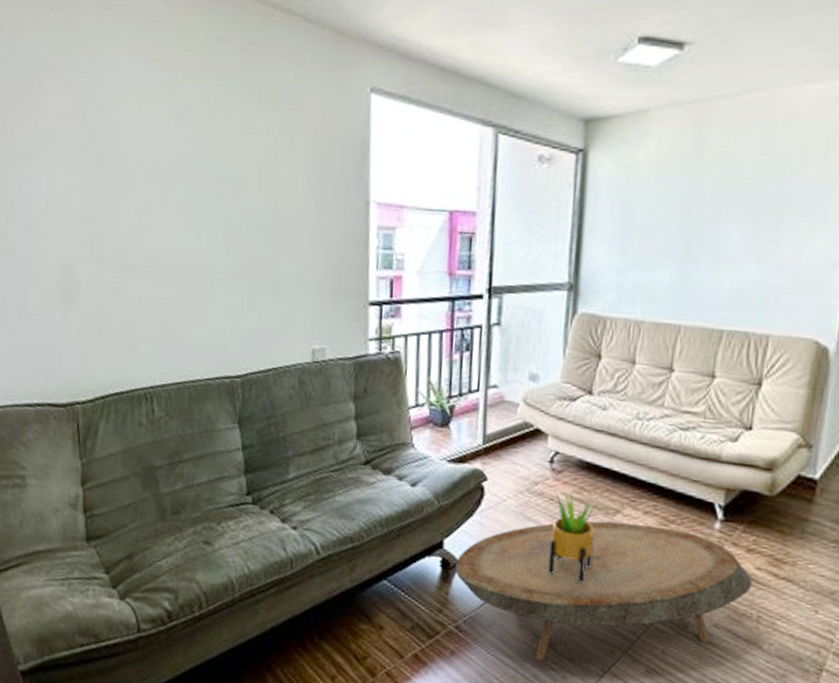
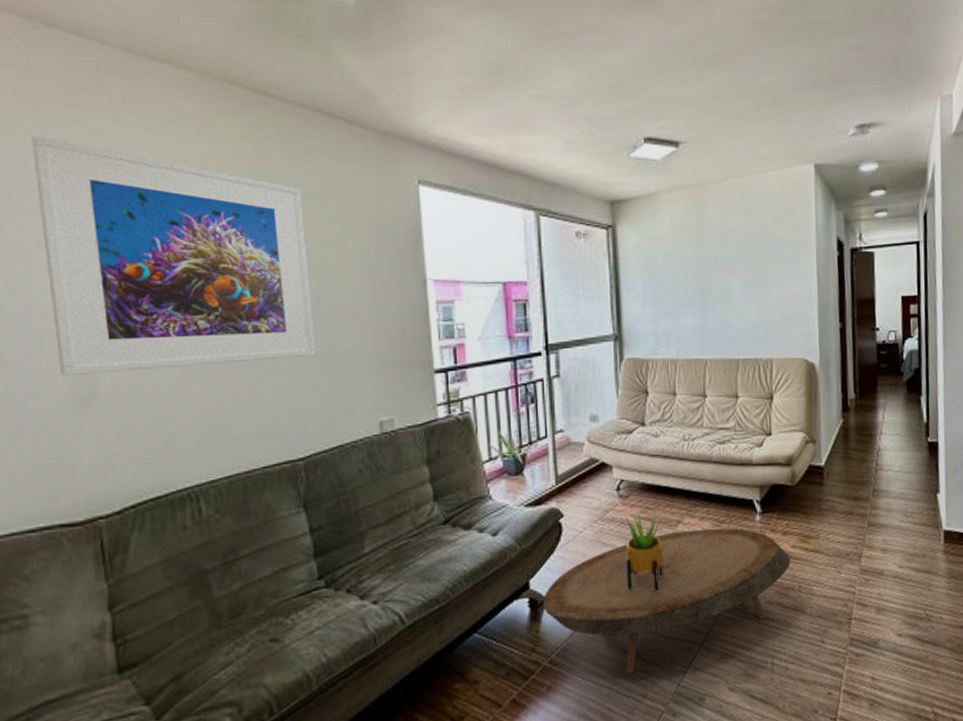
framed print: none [35,37,259,274] -> present [31,136,316,376]

